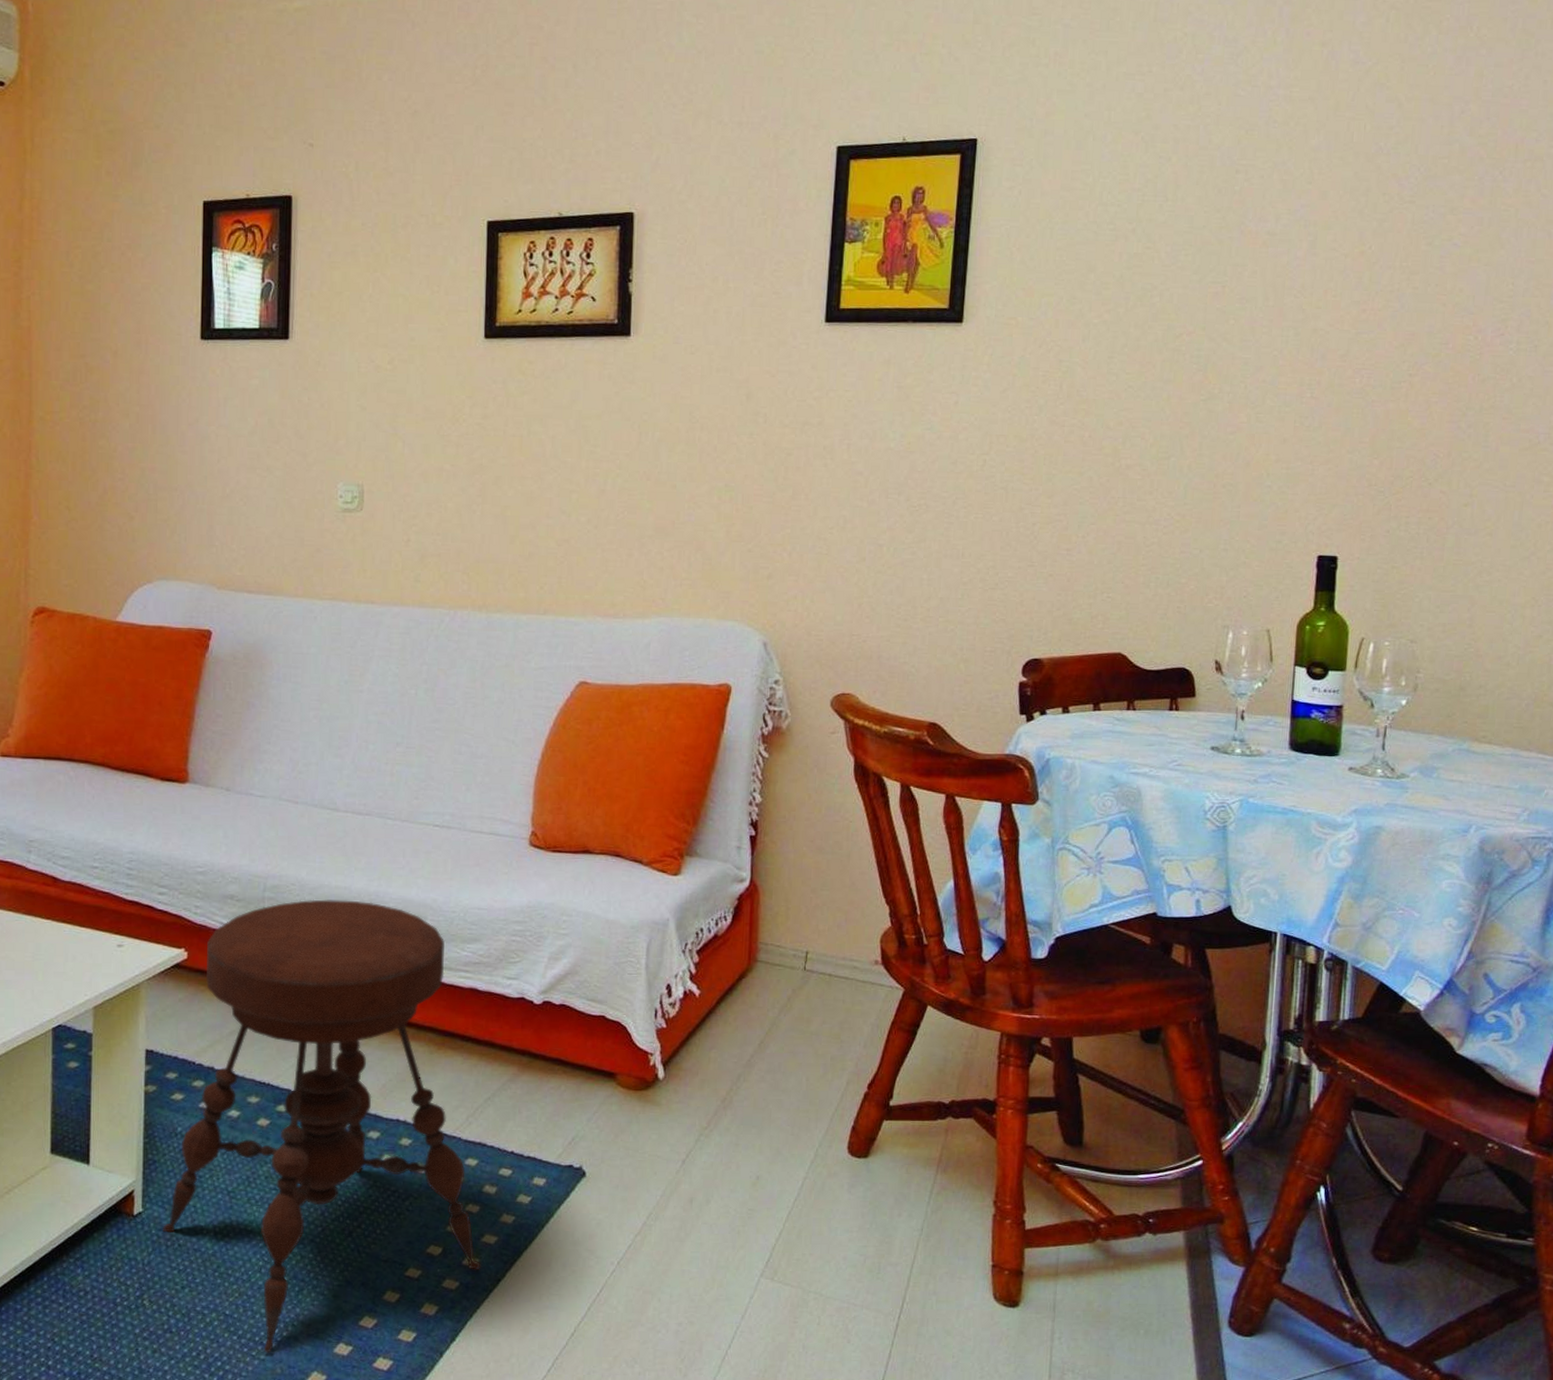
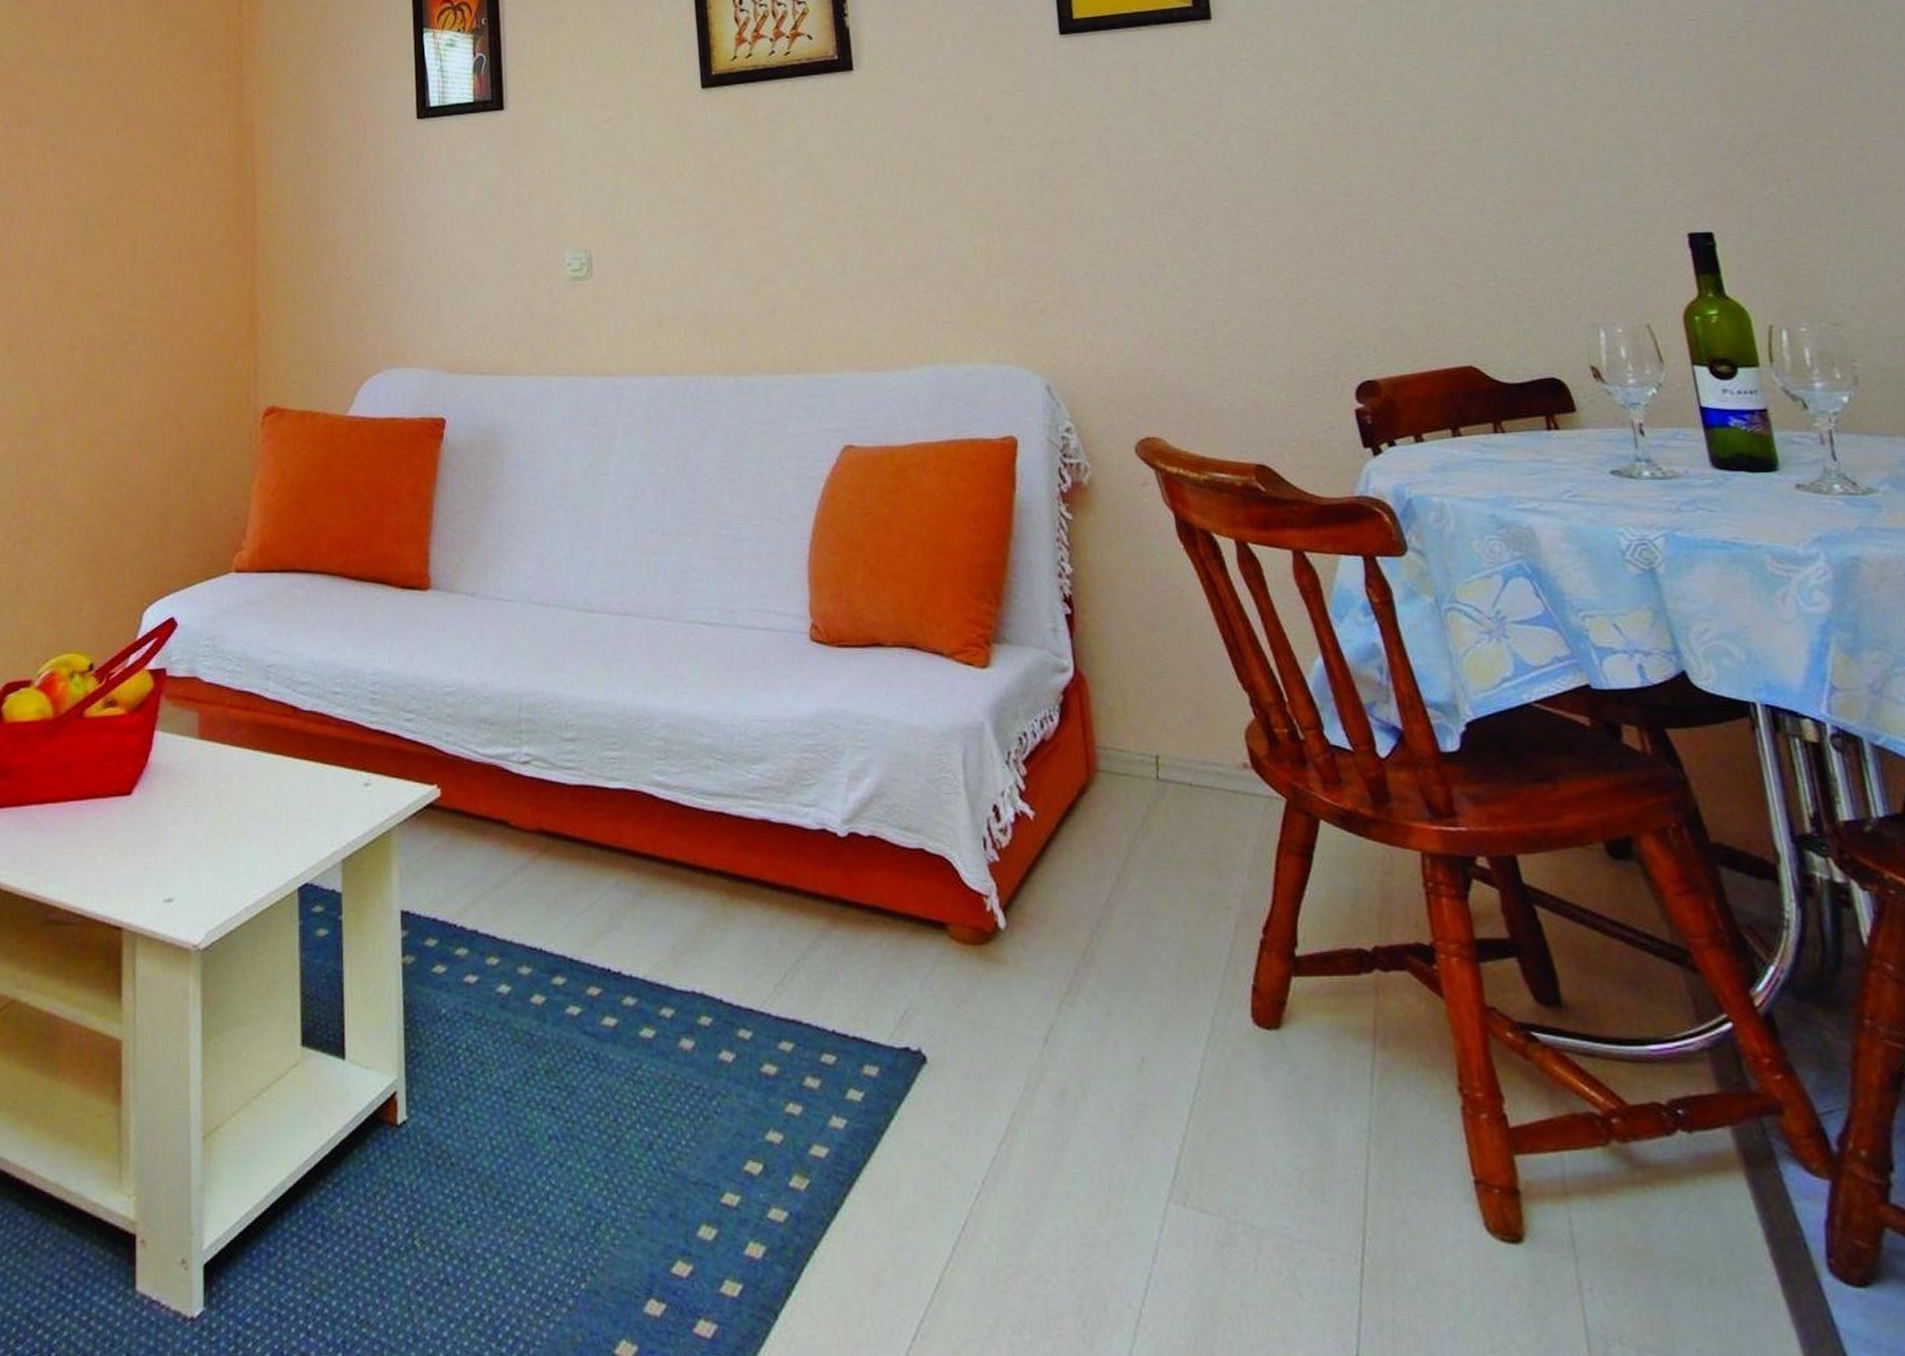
stool: present [163,899,481,1353] -> none [431,717,813,1313]

